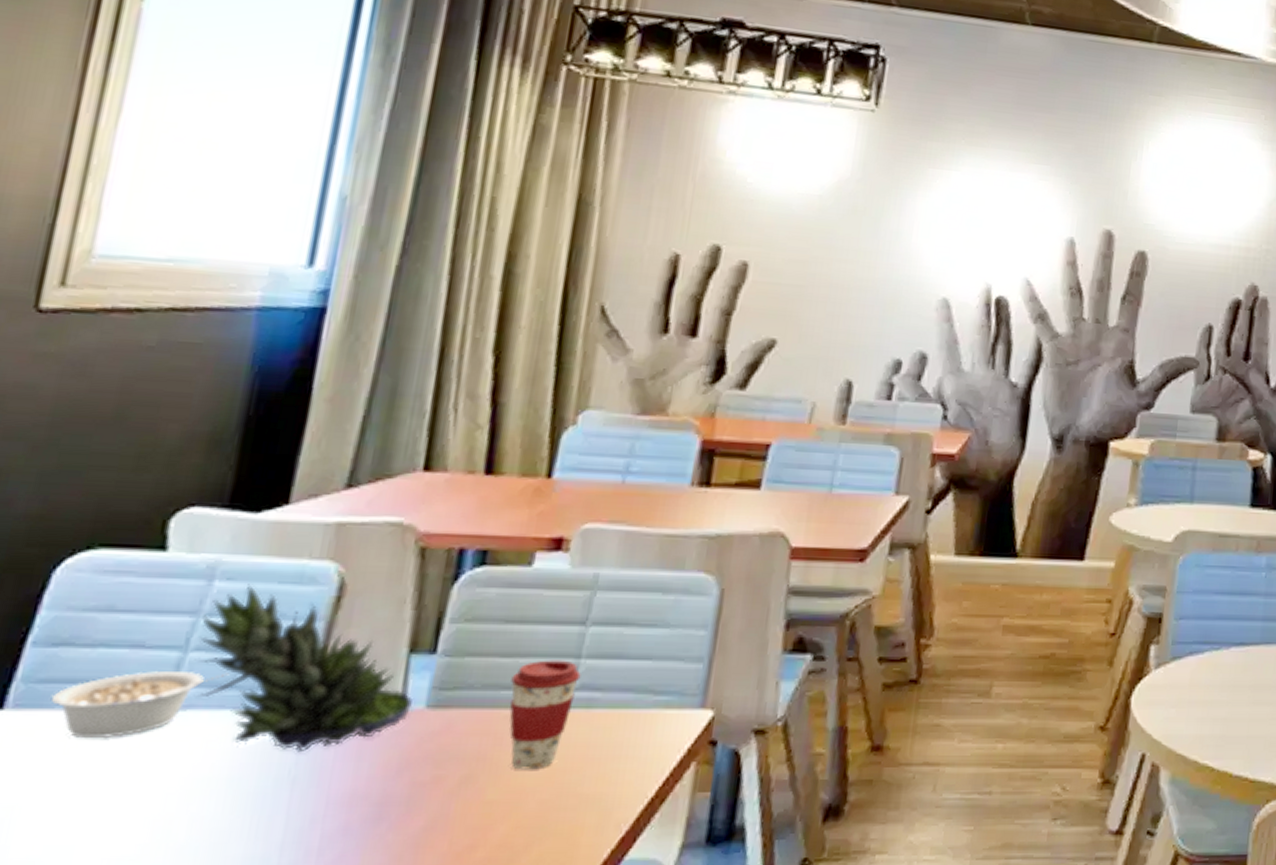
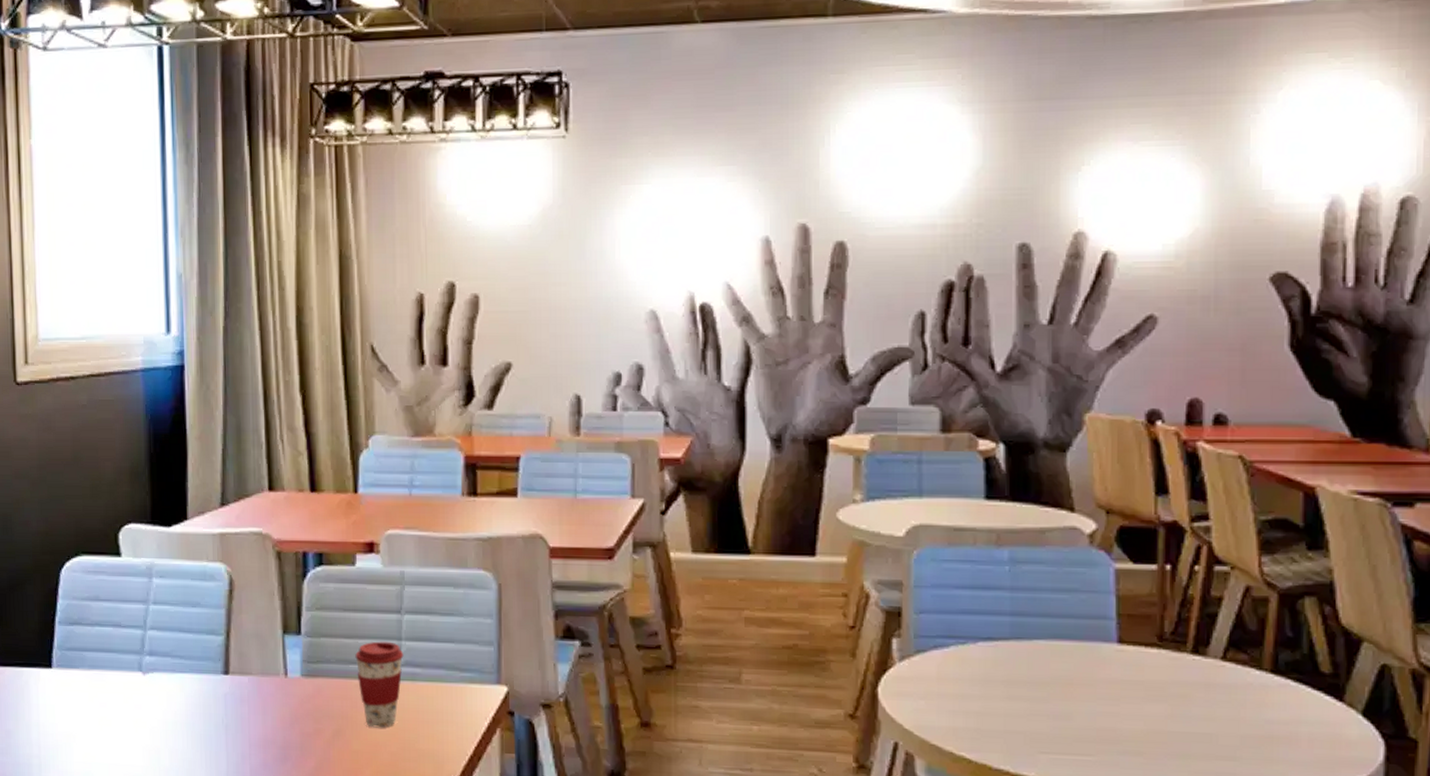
legume: present [50,671,230,739] -> none [76,644,174,691]
succulent plant: present [193,584,414,753] -> none [149,580,293,707]

